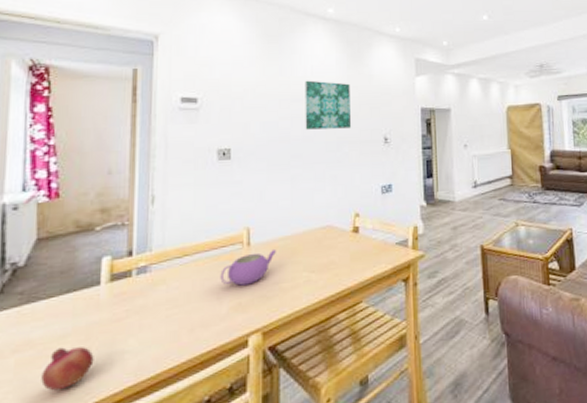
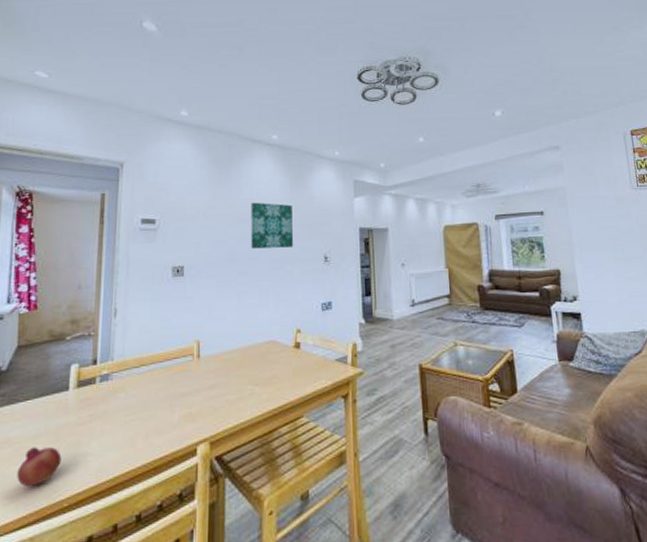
teapot: present [220,250,277,286] -> none [173,363,224,396]

